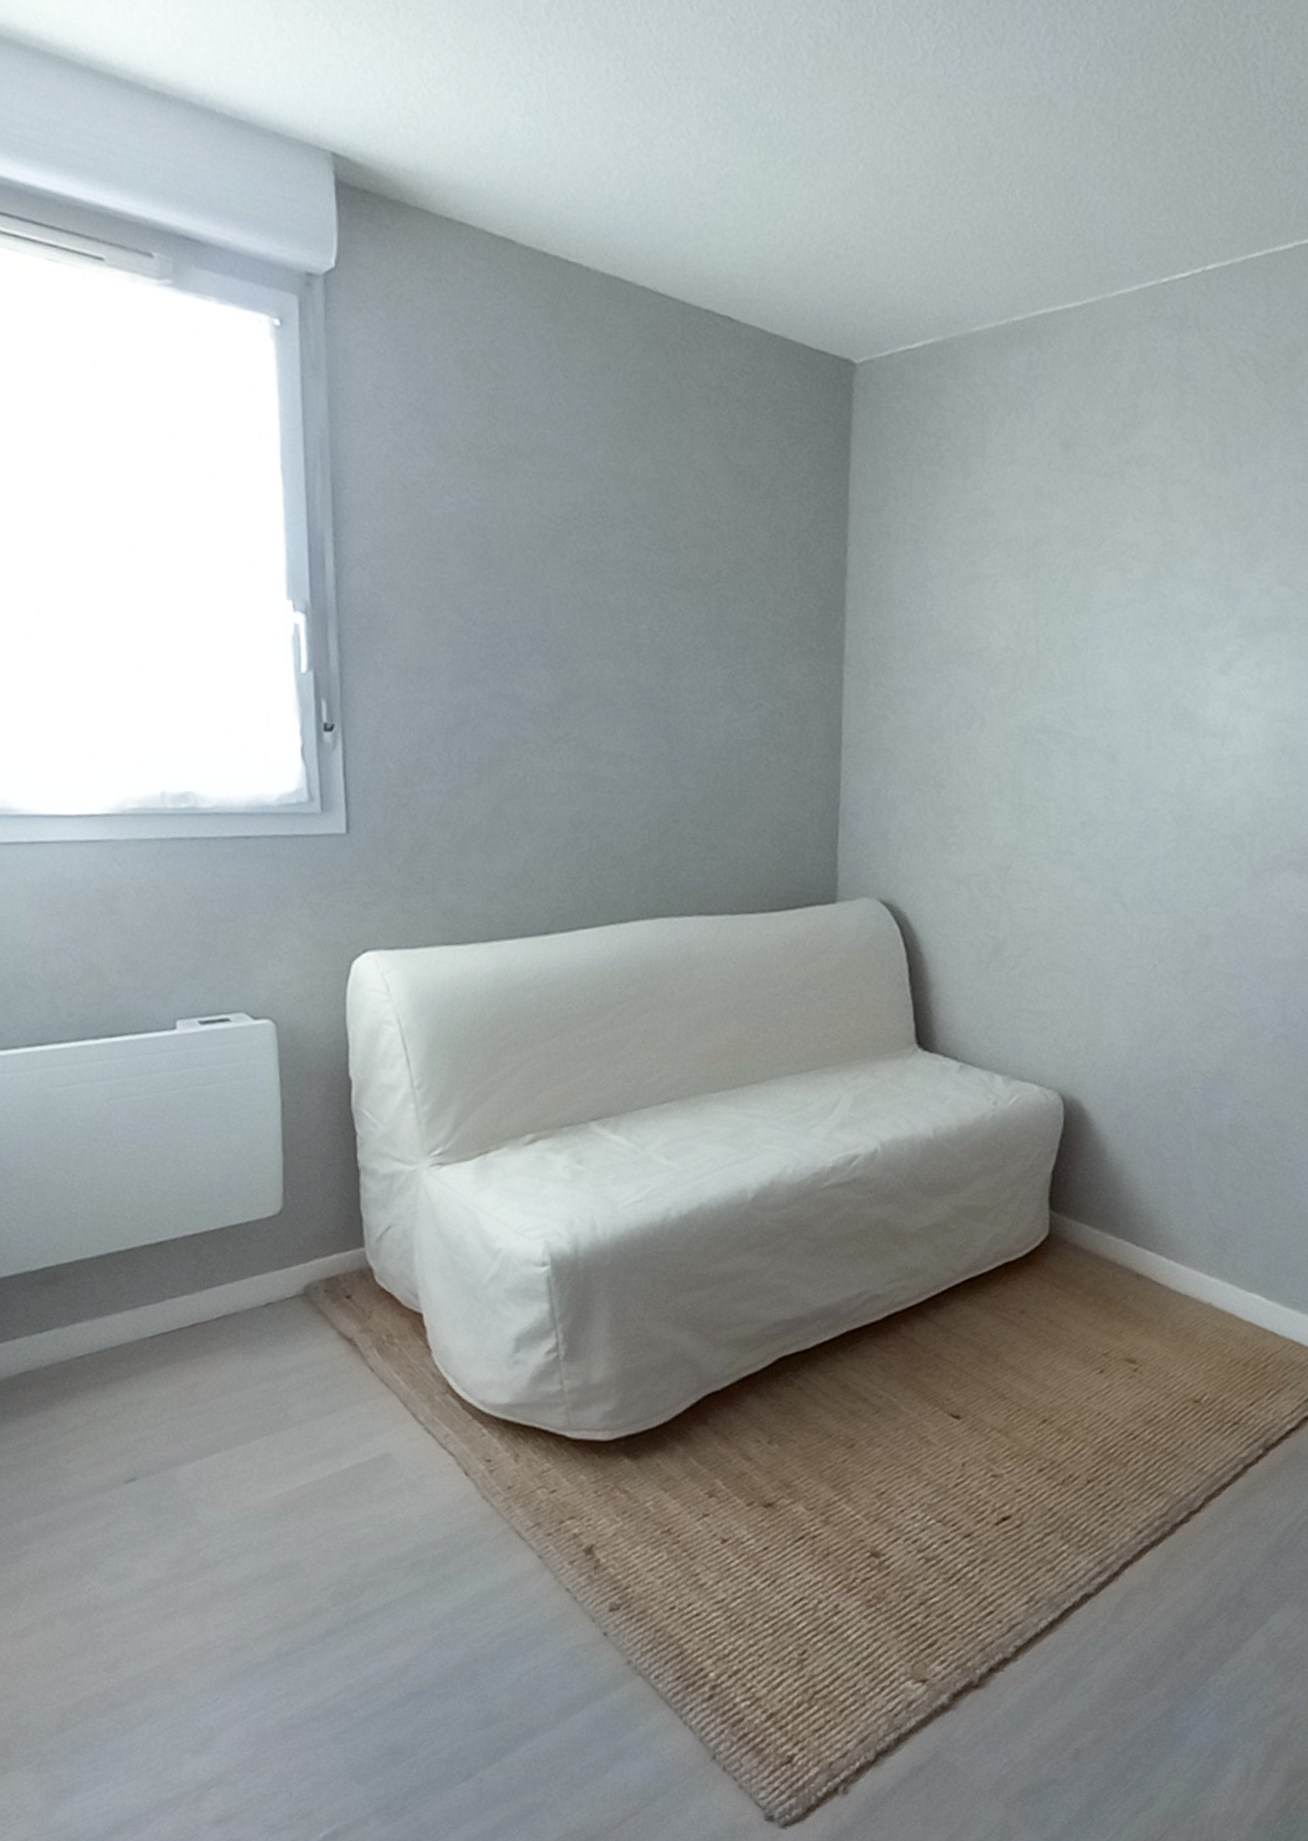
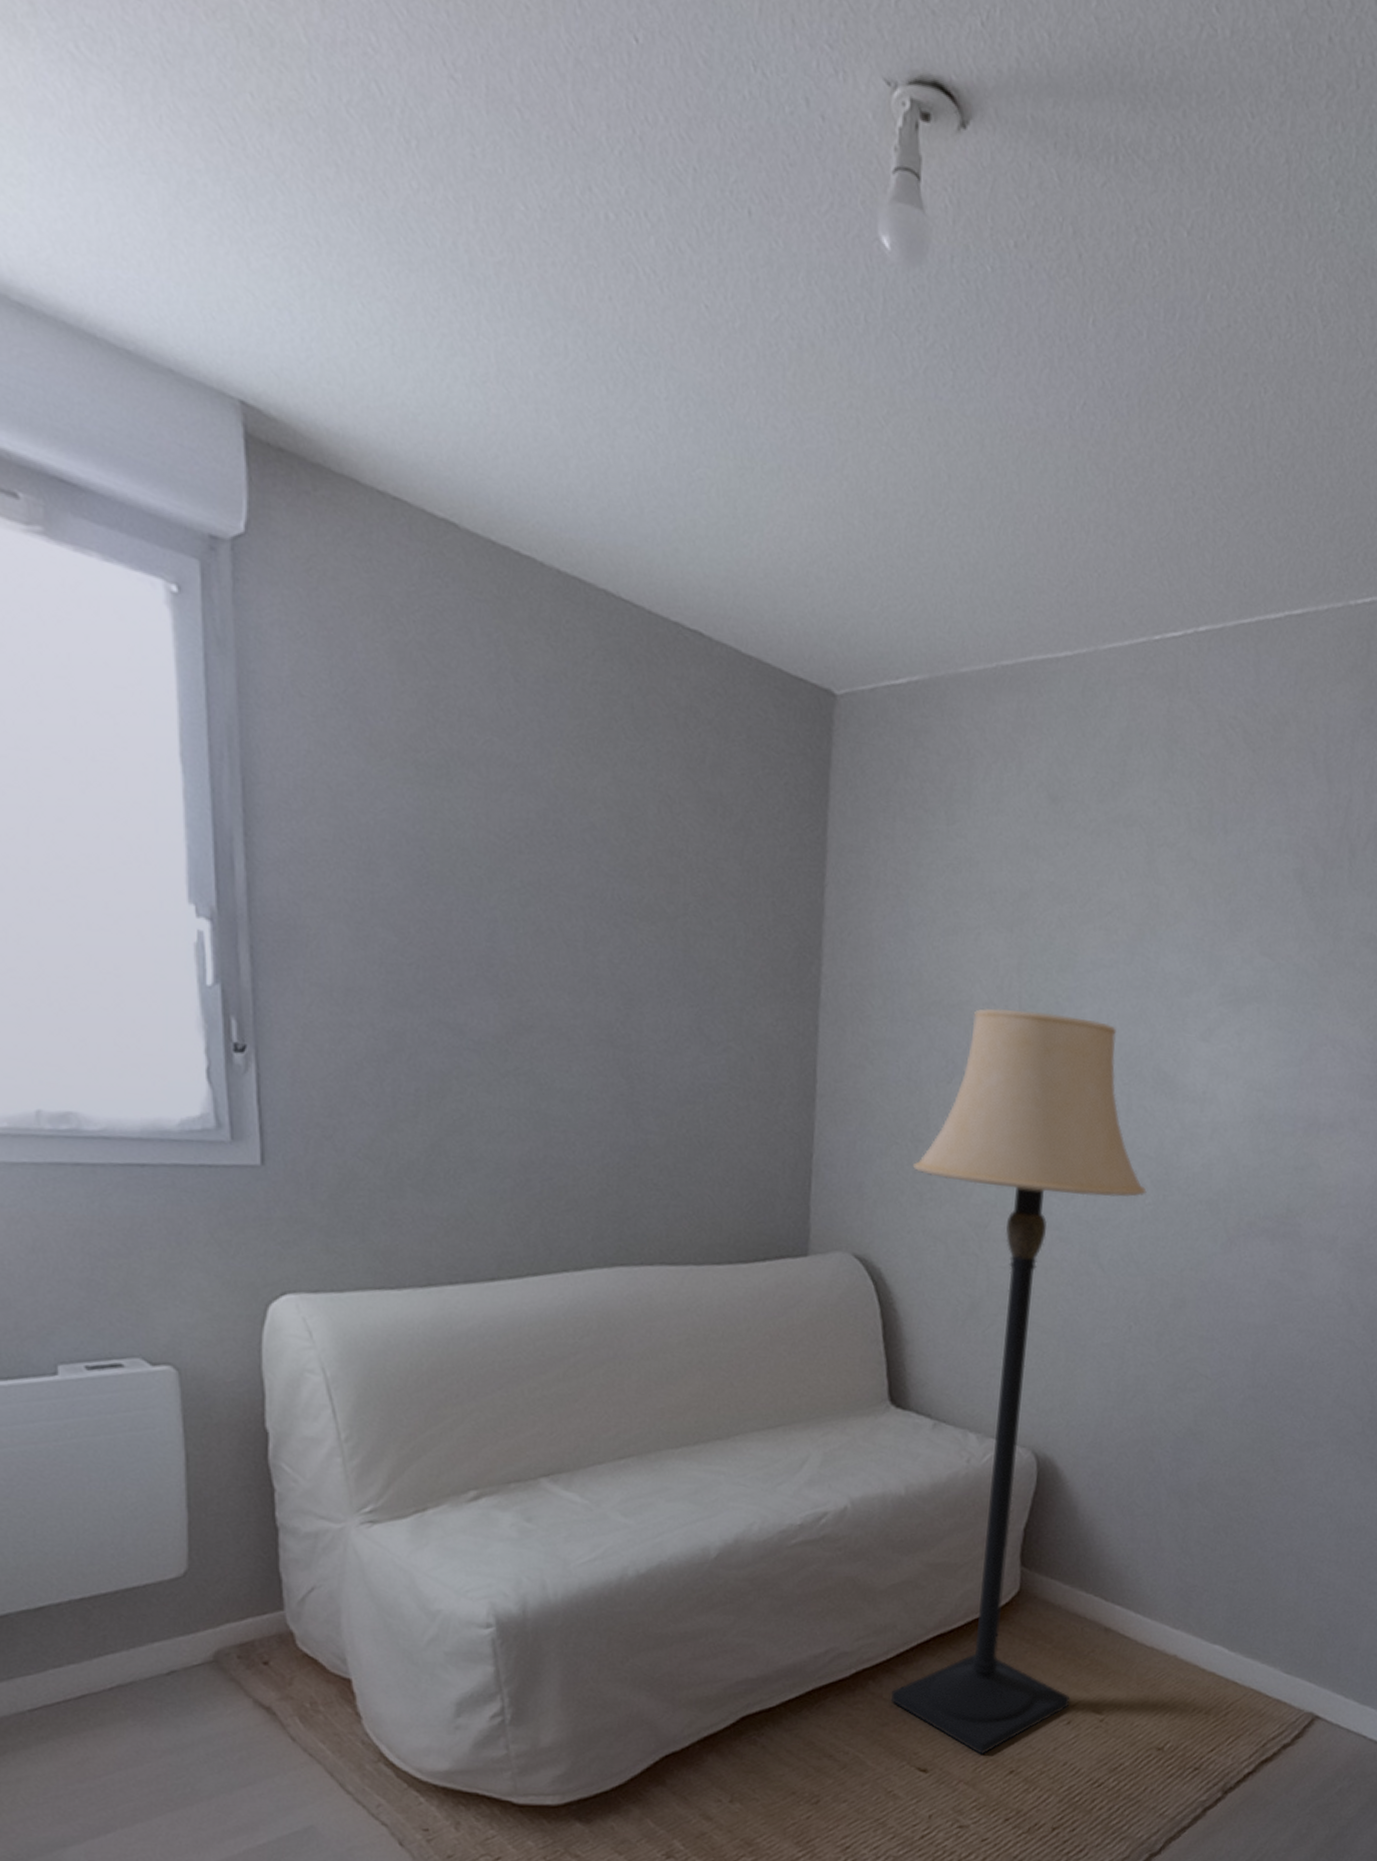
lamp: none [922,653,1169,1403] -> present [891,1008,1147,1756]

